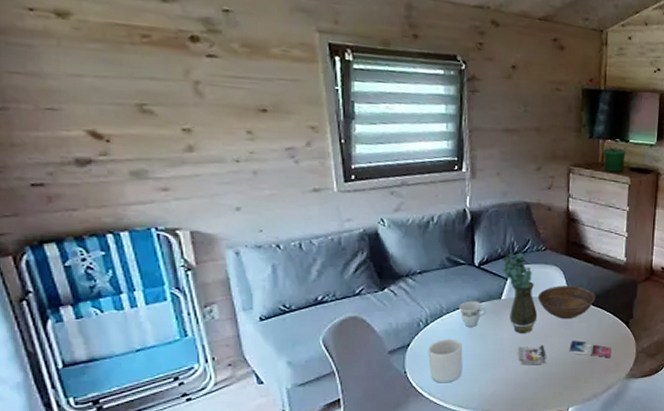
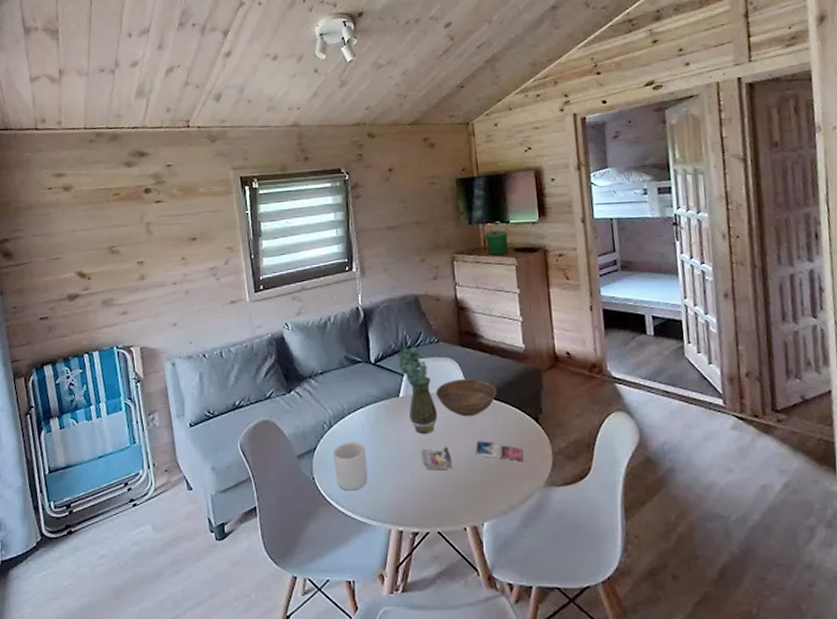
teacup: present [459,301,487,327] -> none [359,400,387,428]

